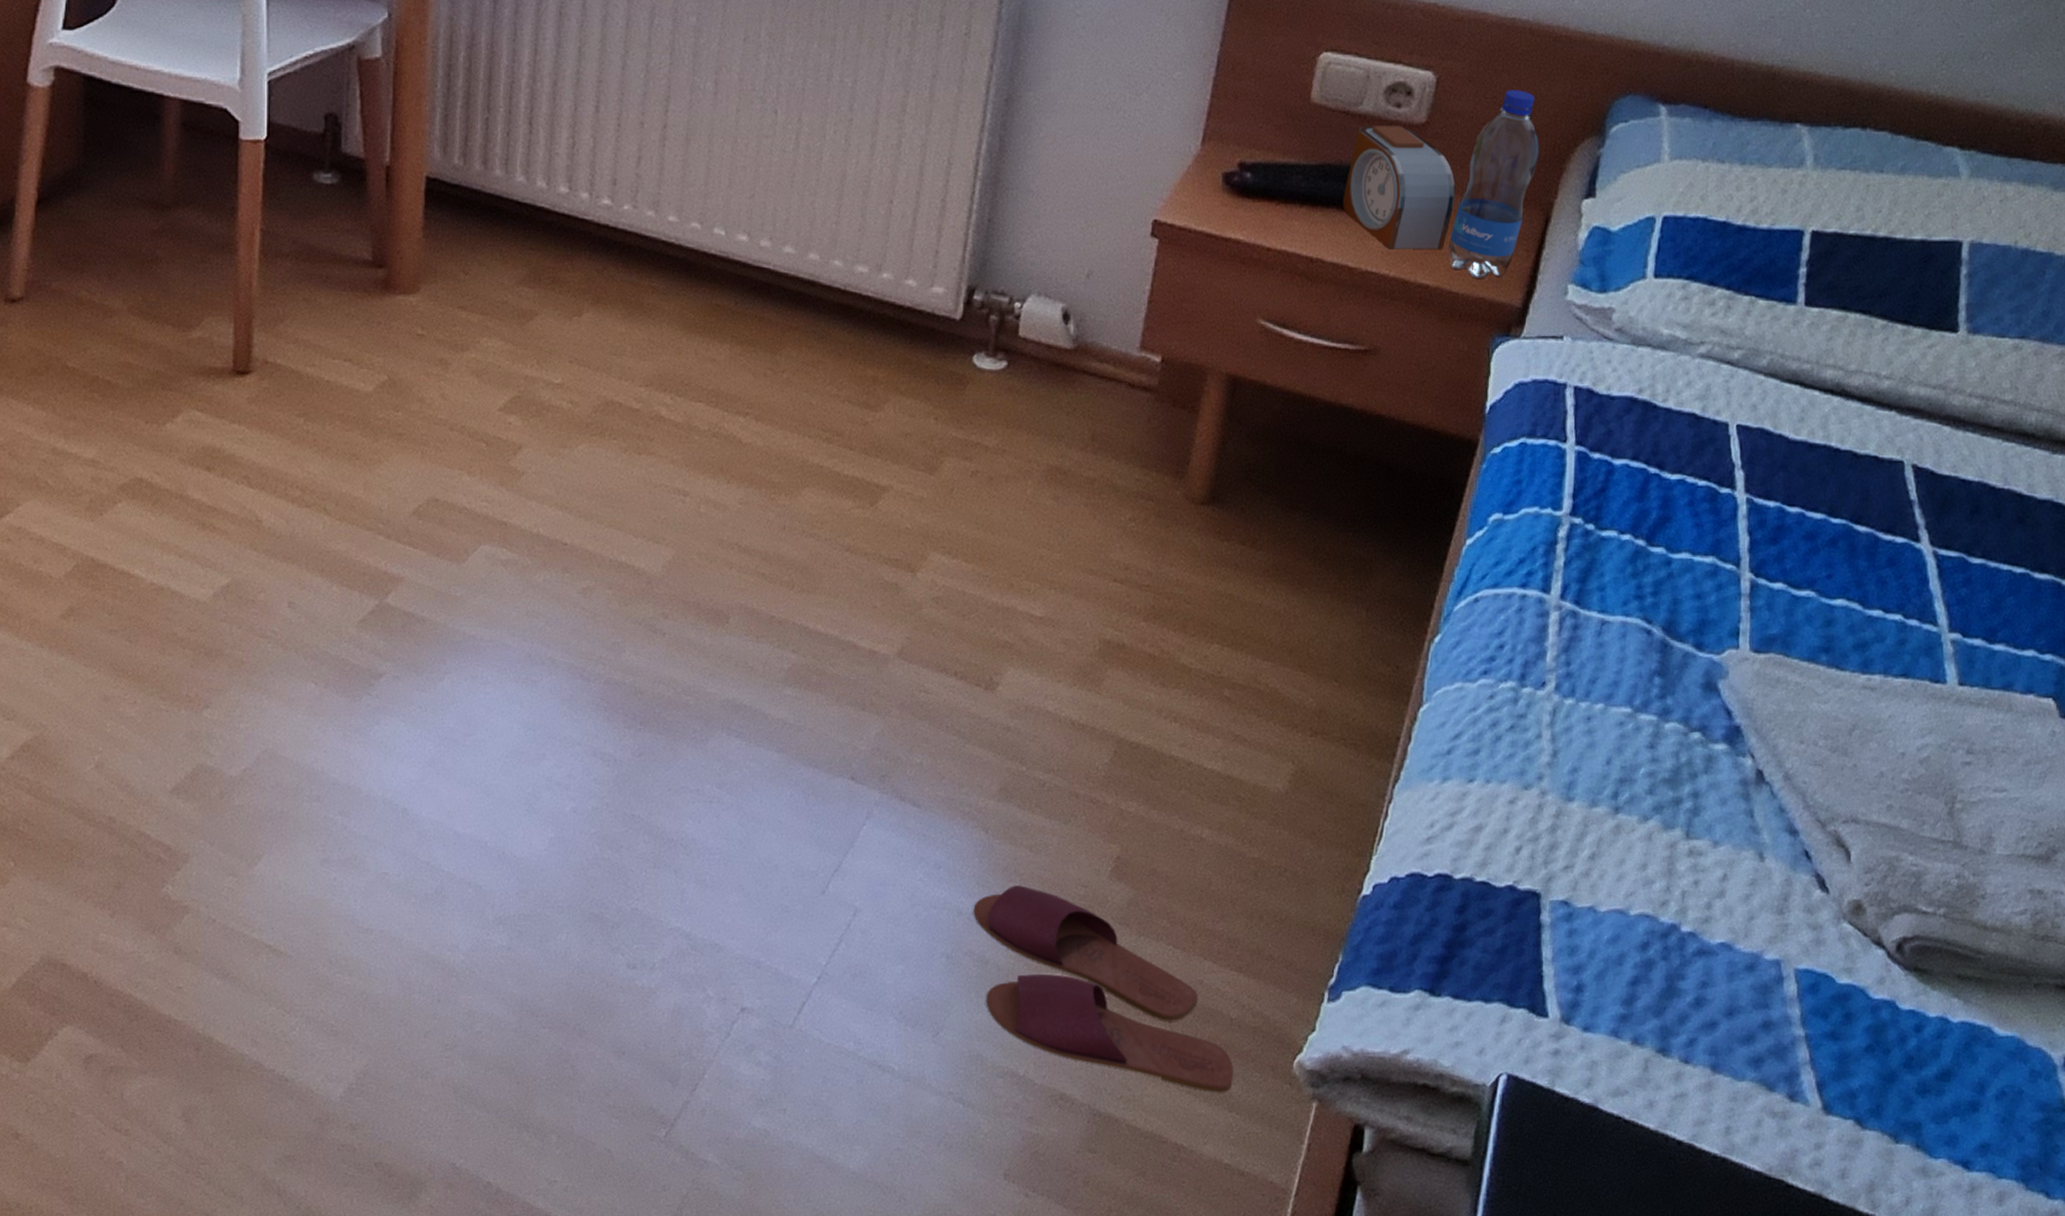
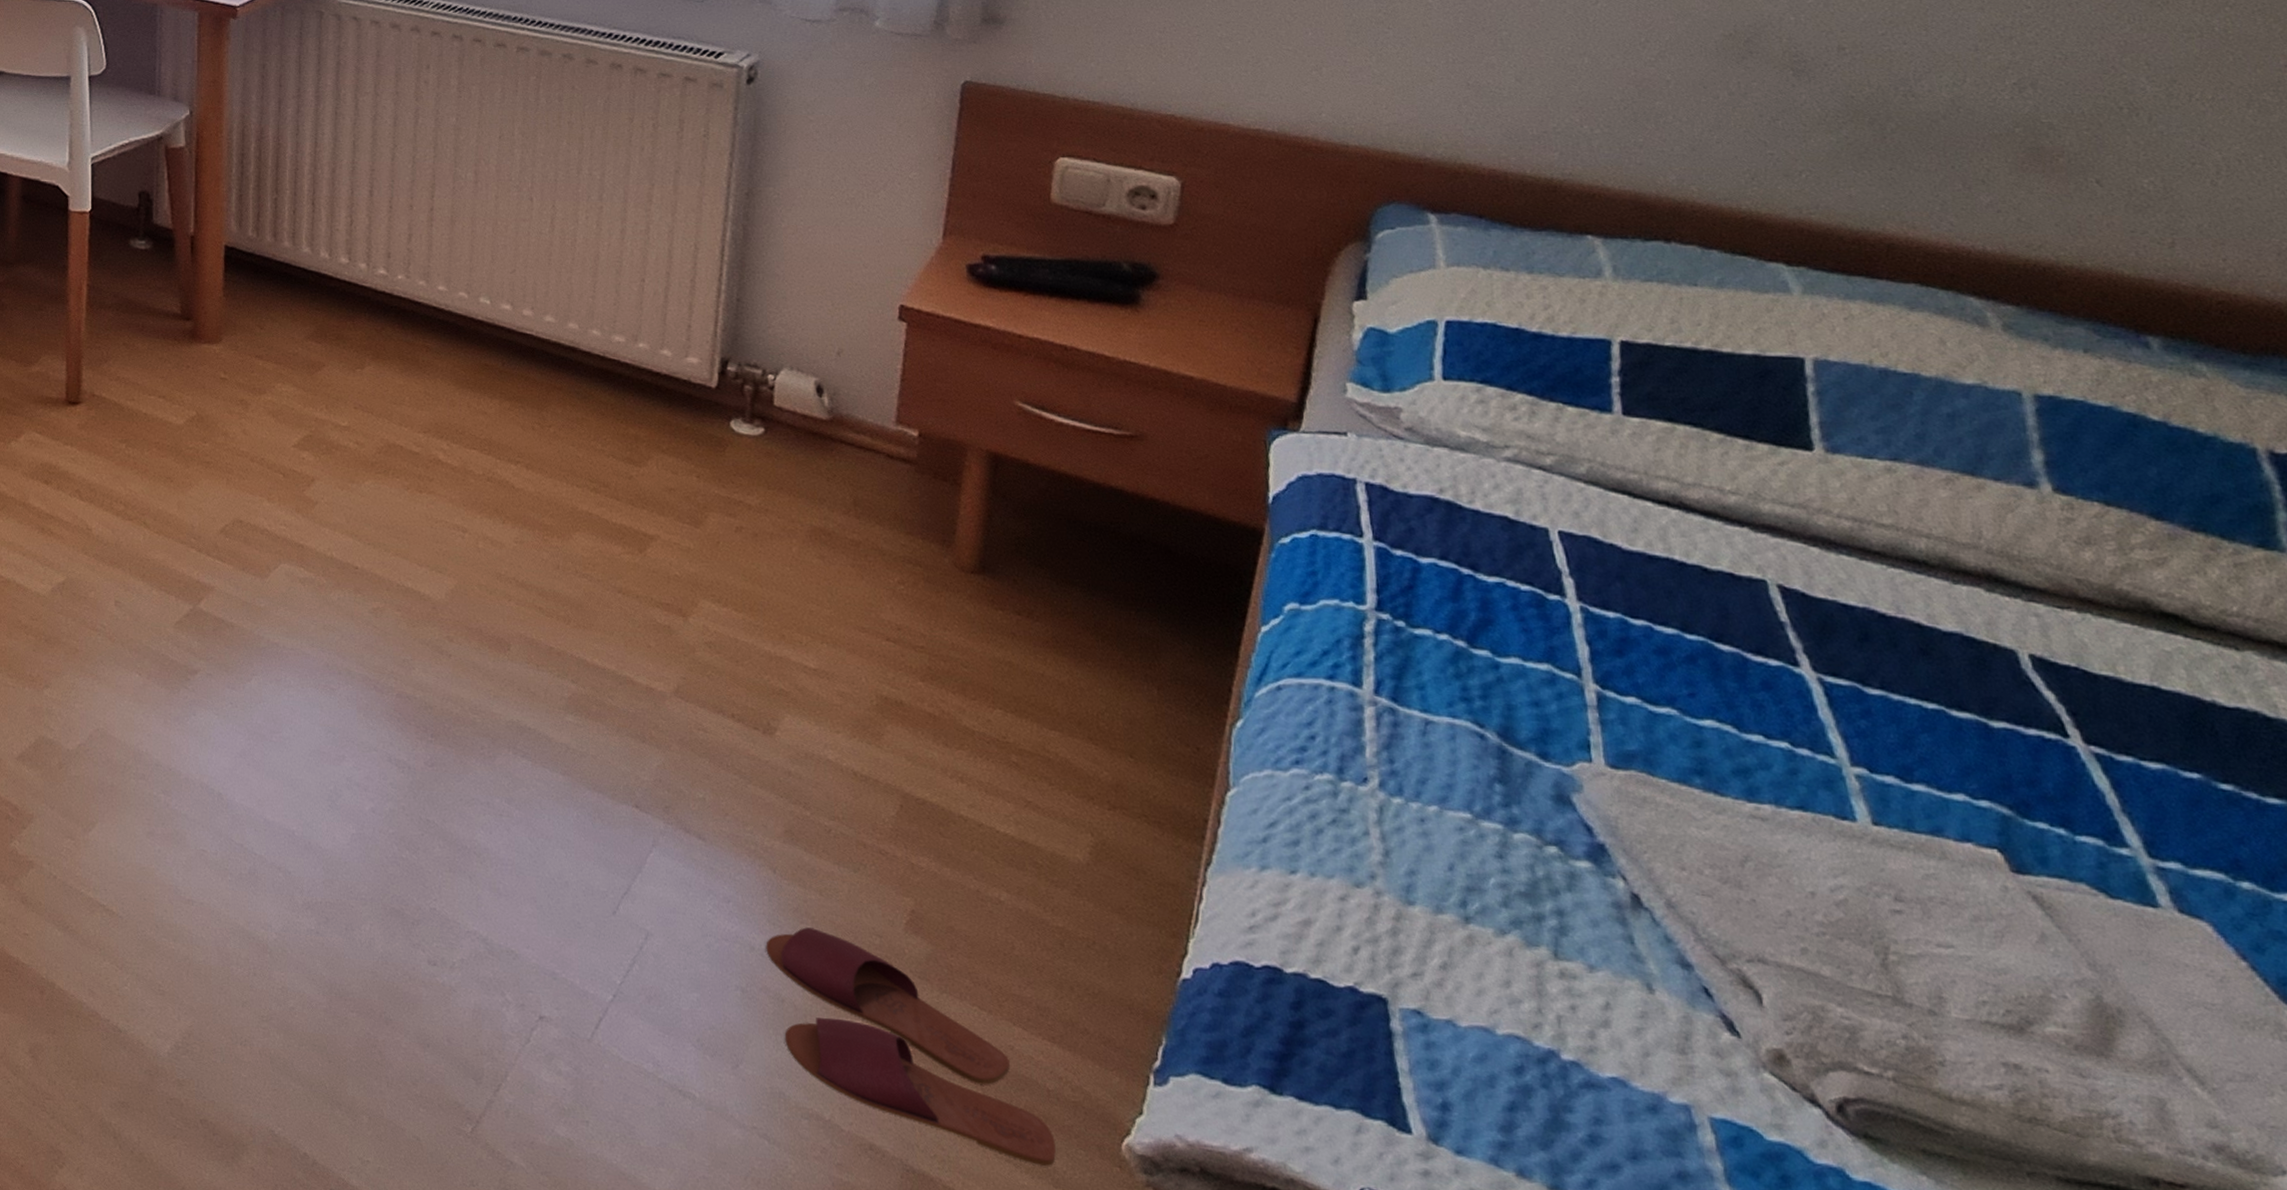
alarm clock: present [1341,126,1456,249] -> none [1092,225,1213,343]
bottle: present [1448,90,1540,280] -> none [1210,195,1300,374]

